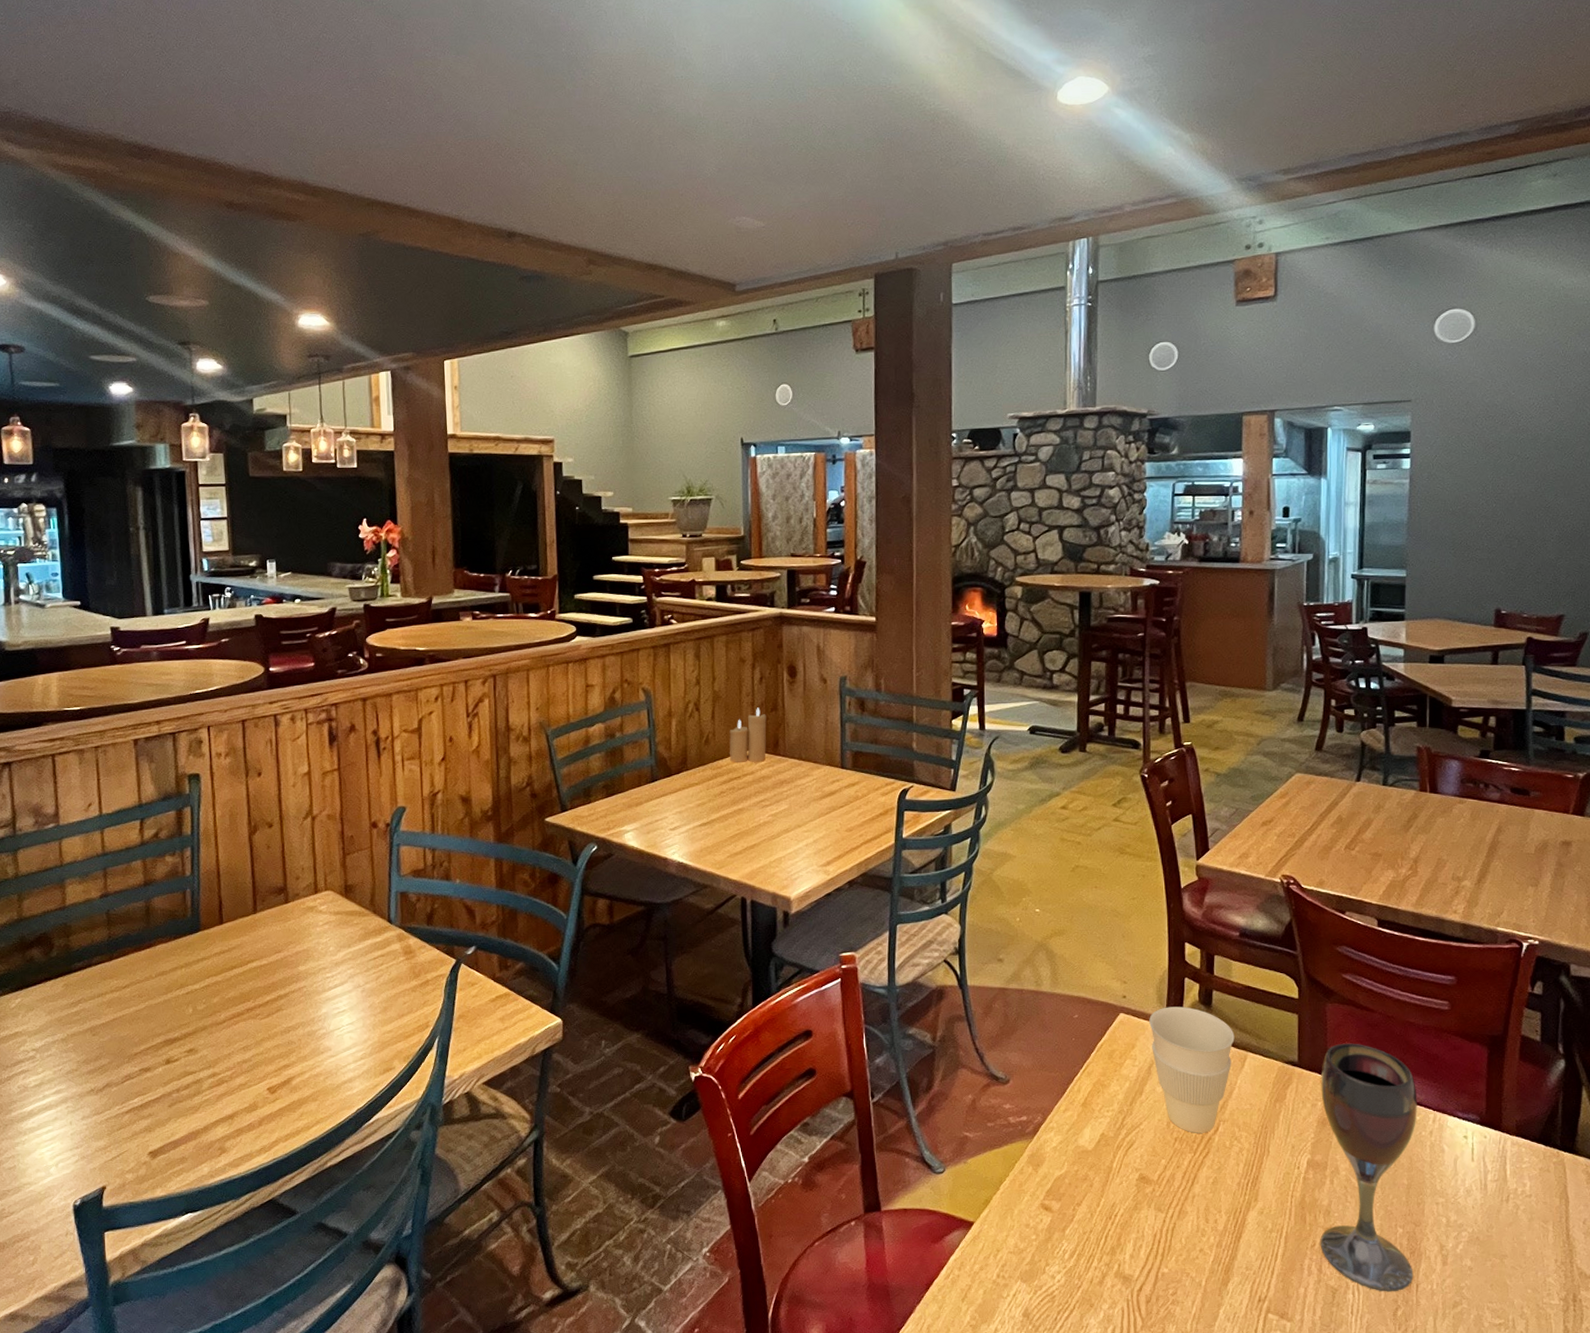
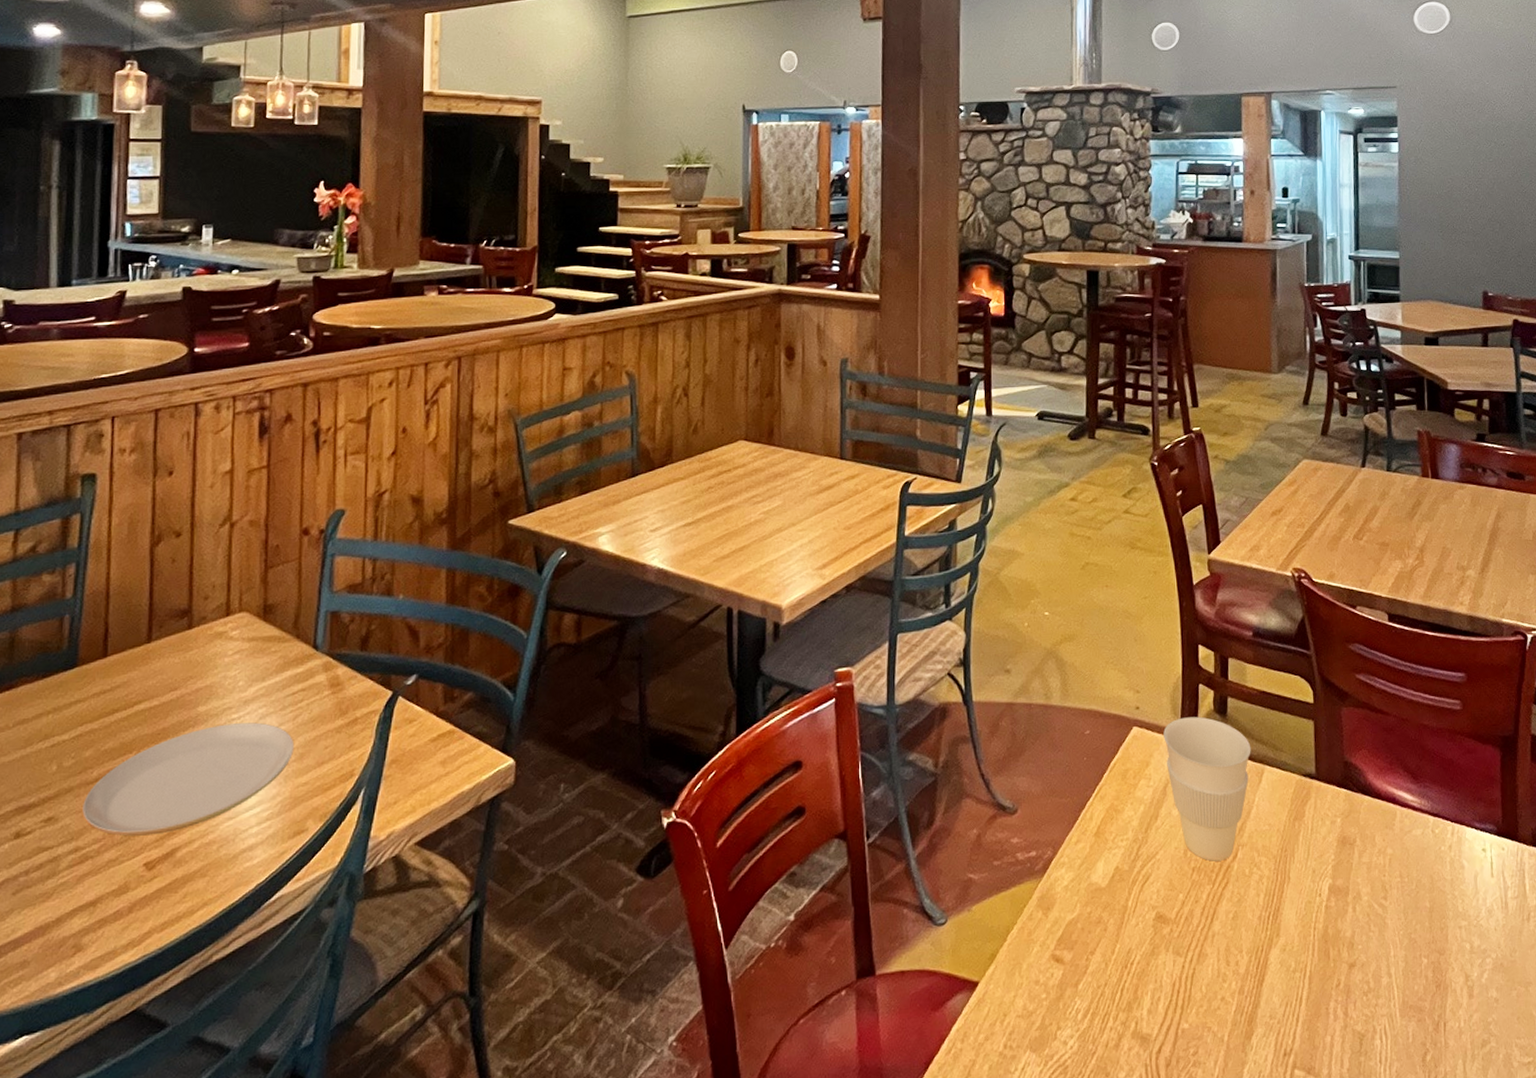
plate: none [215,981,379,1067] -> present [82,722,295,836]
candle: present [729,707,767,764] -> none [719,392,761,455]
cup: present [1320,1043,1417,1292] -> none [1339,750,1441,1034]

